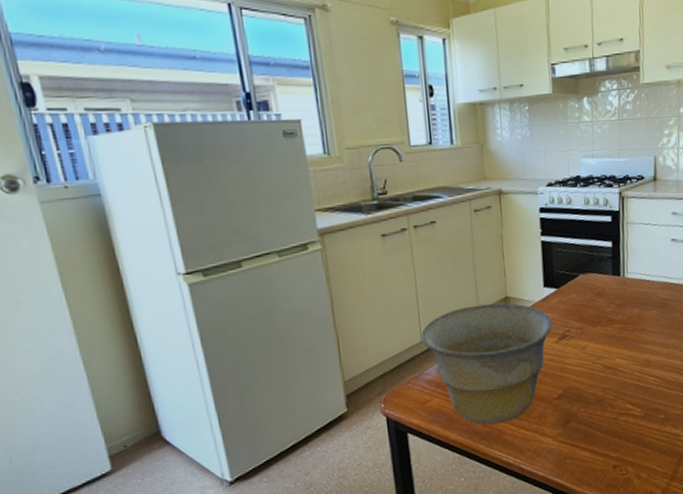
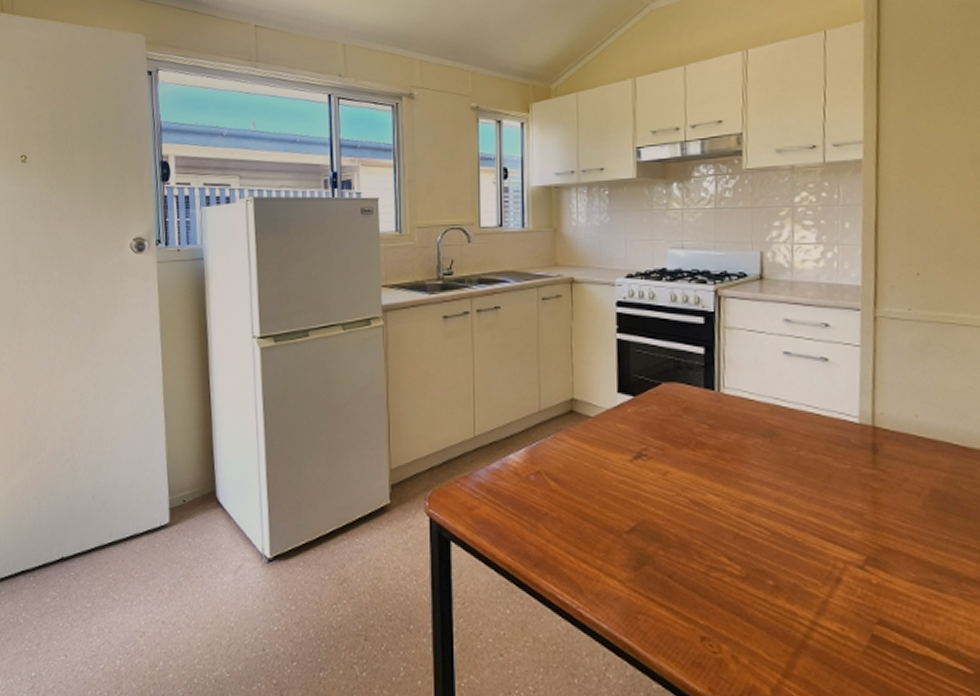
bowl: present [421,303,552,425] -> none [475,404,626,550]

